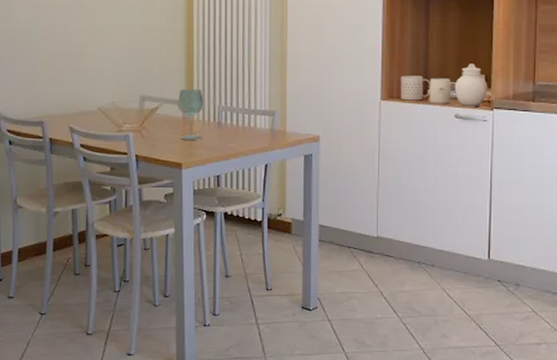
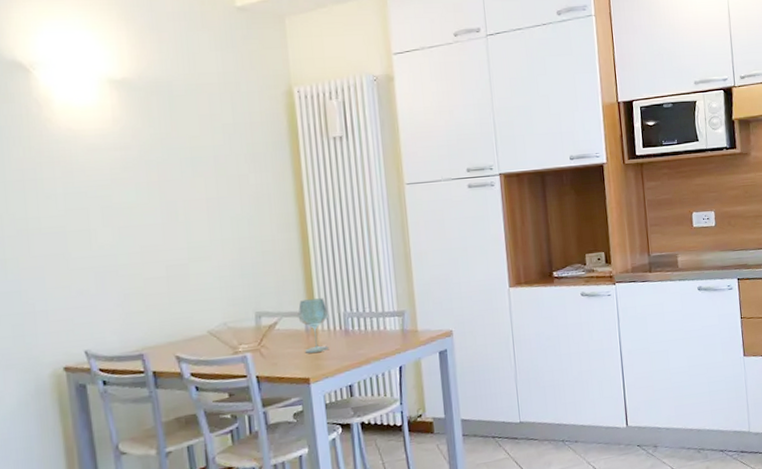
mug: present [400,76,430,101] -> none [525,259,556,285]
mug: present [429,78,457,103] -> none [553,259,581,285]
jar: present [454,64,488,107] -> none [577,242,609,285]

